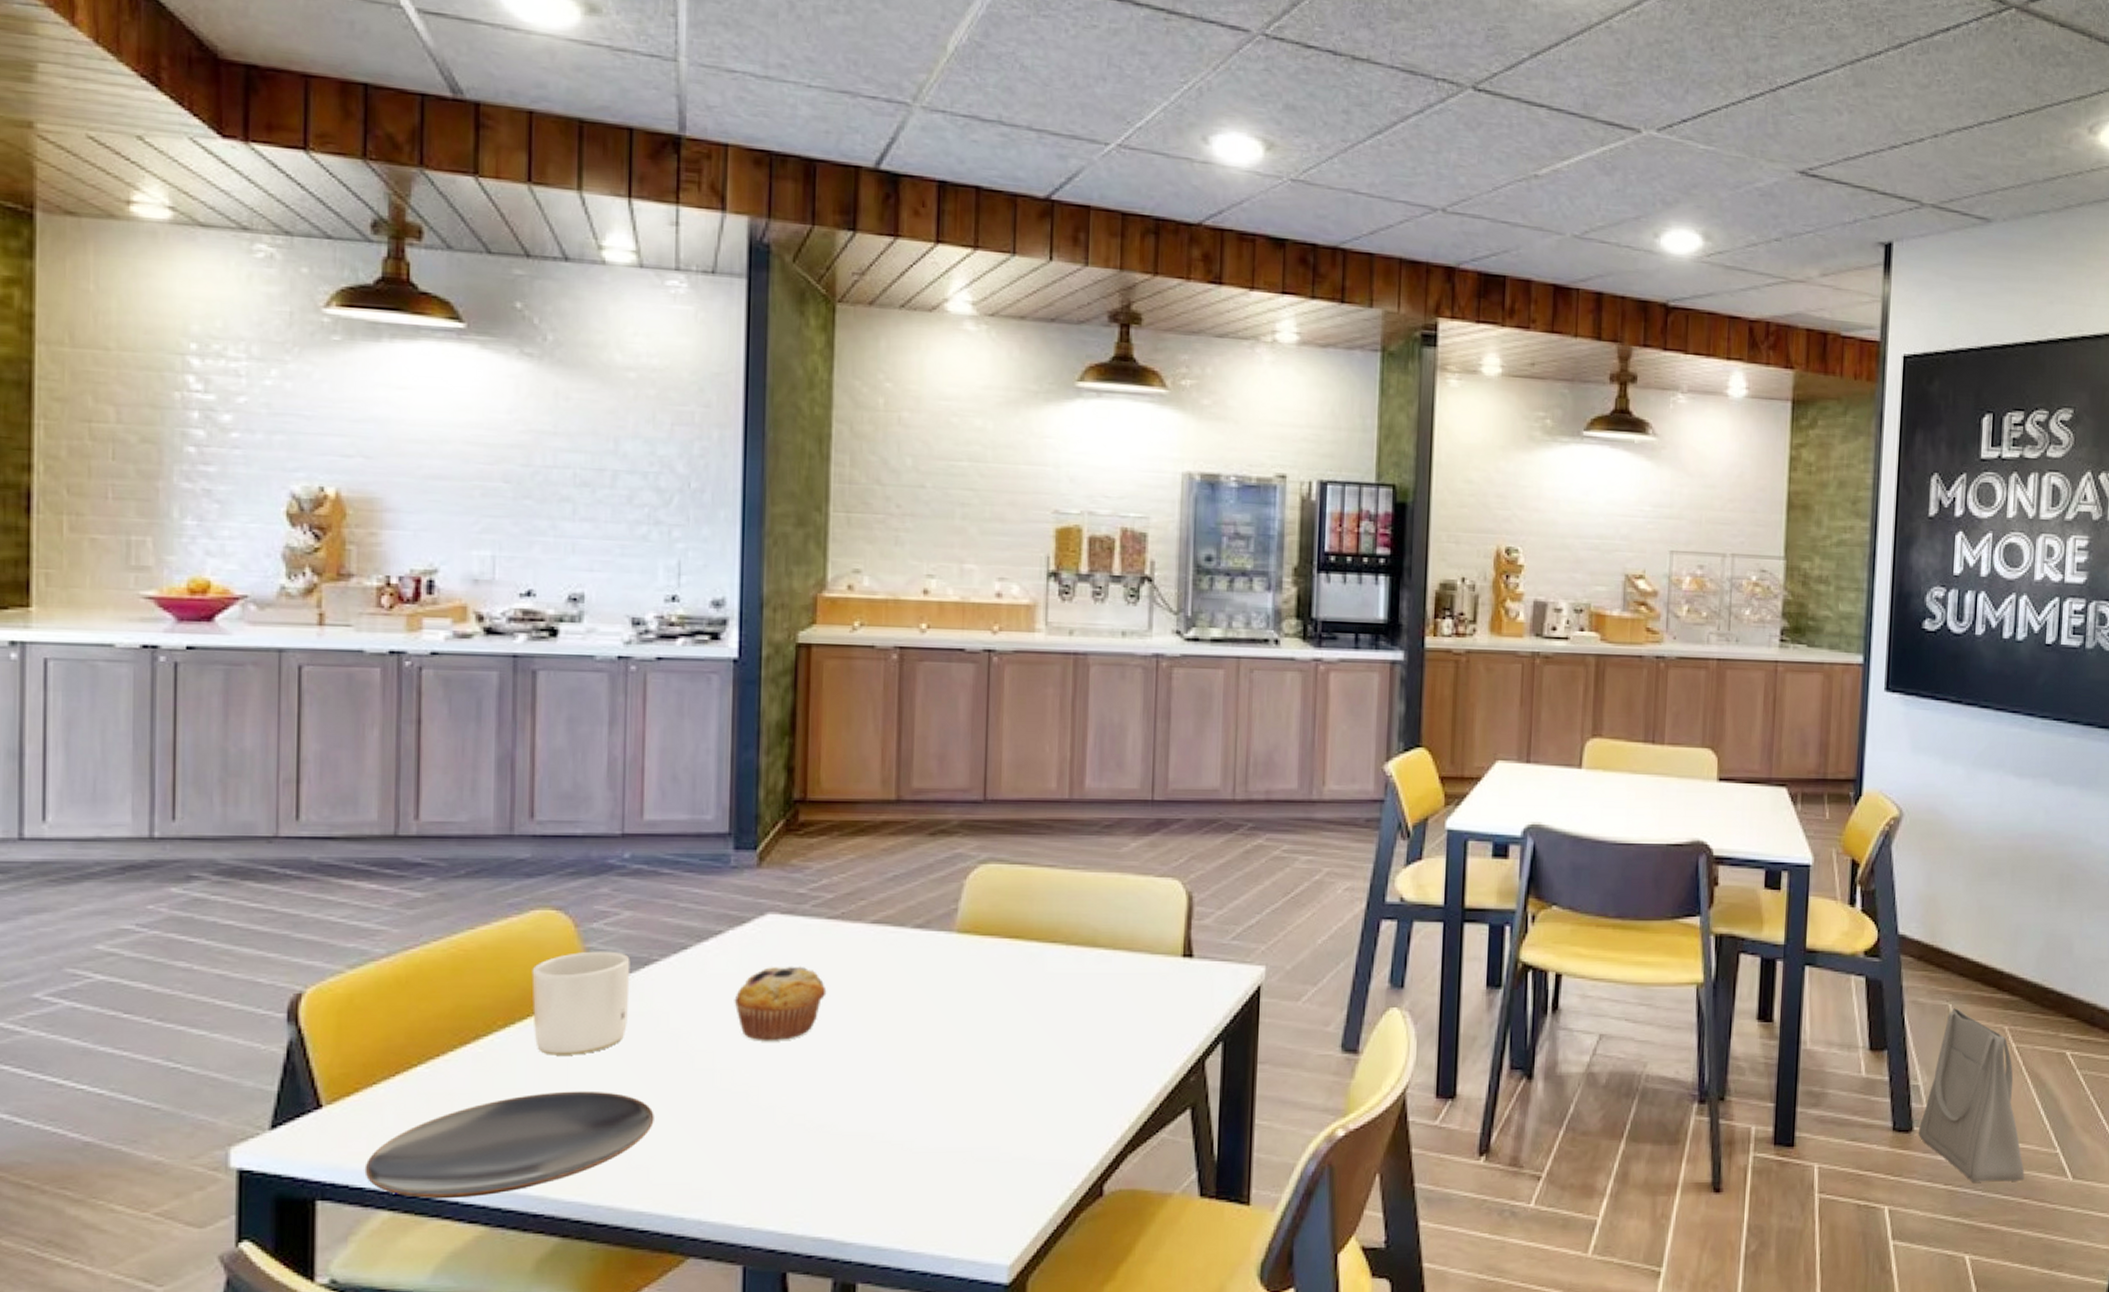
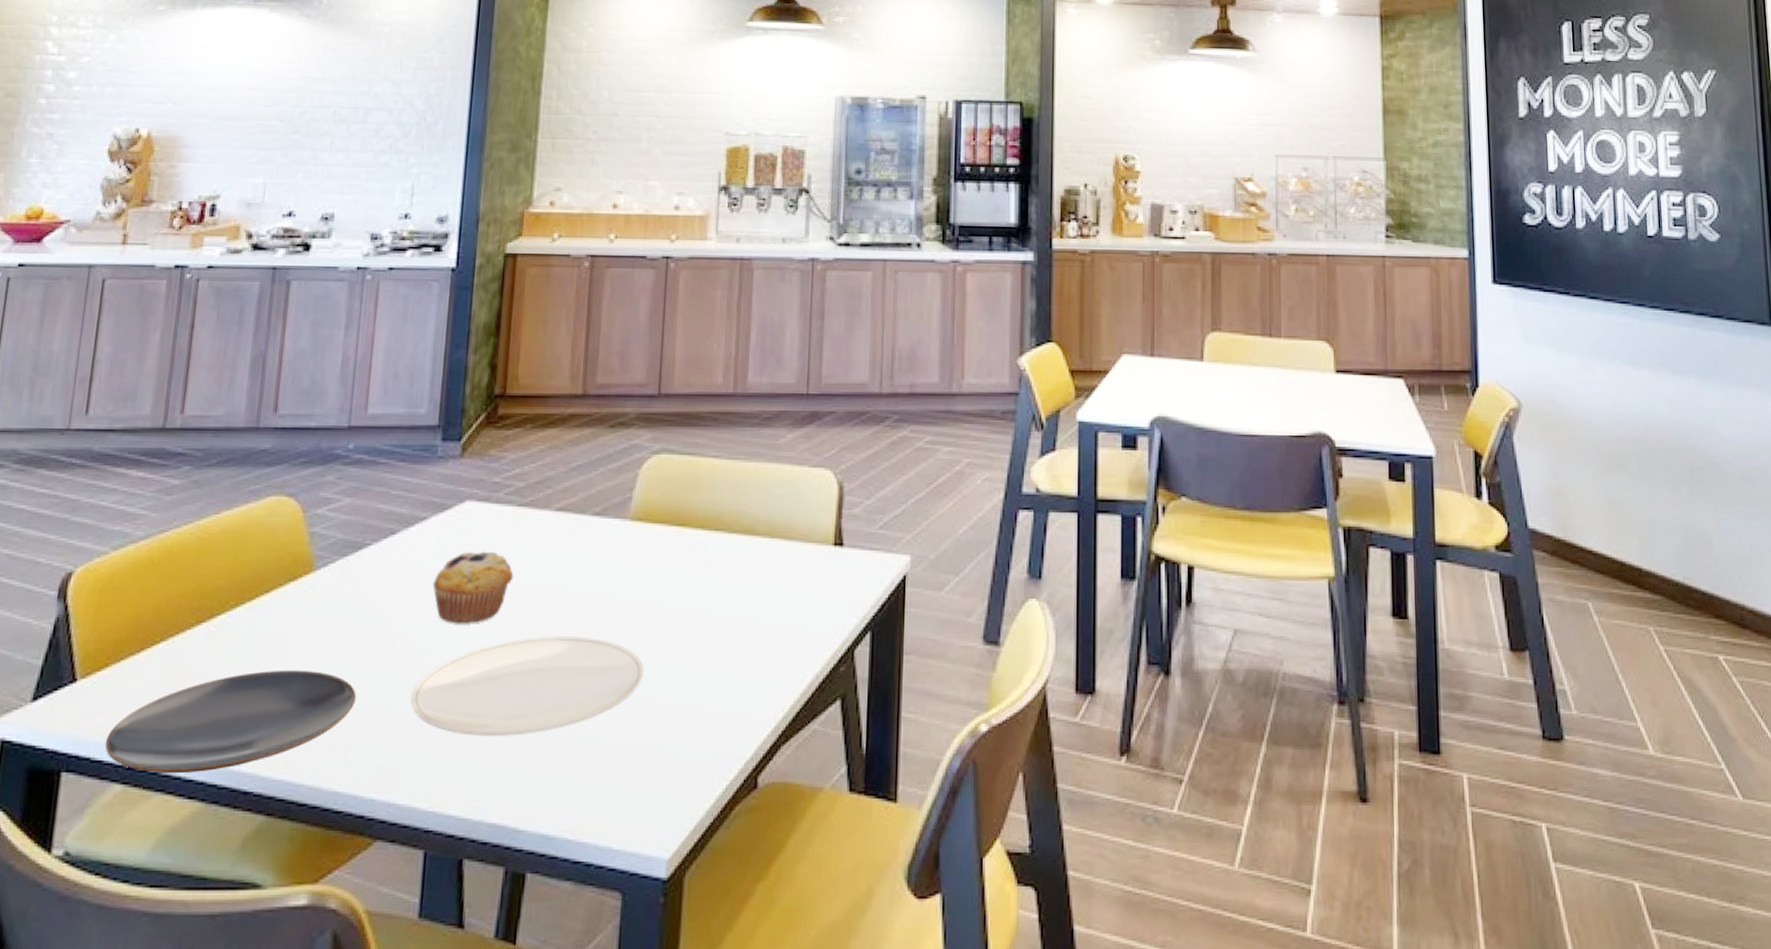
mug: present [531,951,631,1055] -> none [259,535,347,635]
plate: none [717,1052,978,1153] -> present [410,636,645,736]
shopping bag: present [1918,1008,2025,1182] -> none [1569,607,1690,799]

